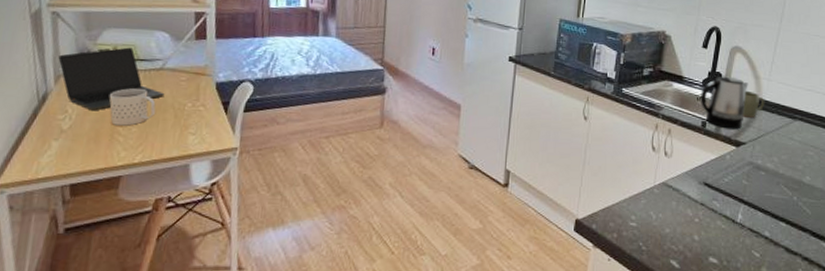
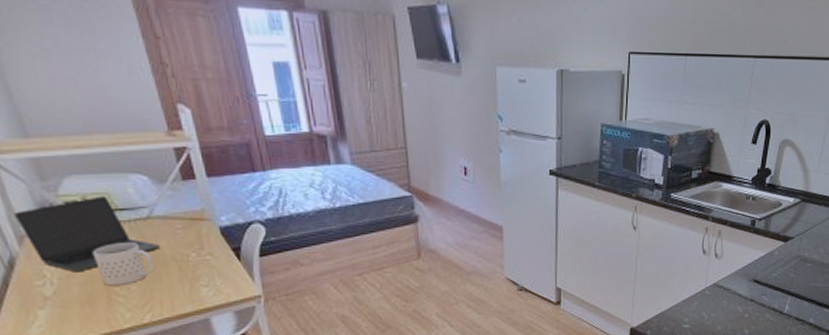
kettle: present [700,76,748,129] -> none [750,172,797,225]
mug: present [742,90,765,118] -> none [790,184,813,212]

